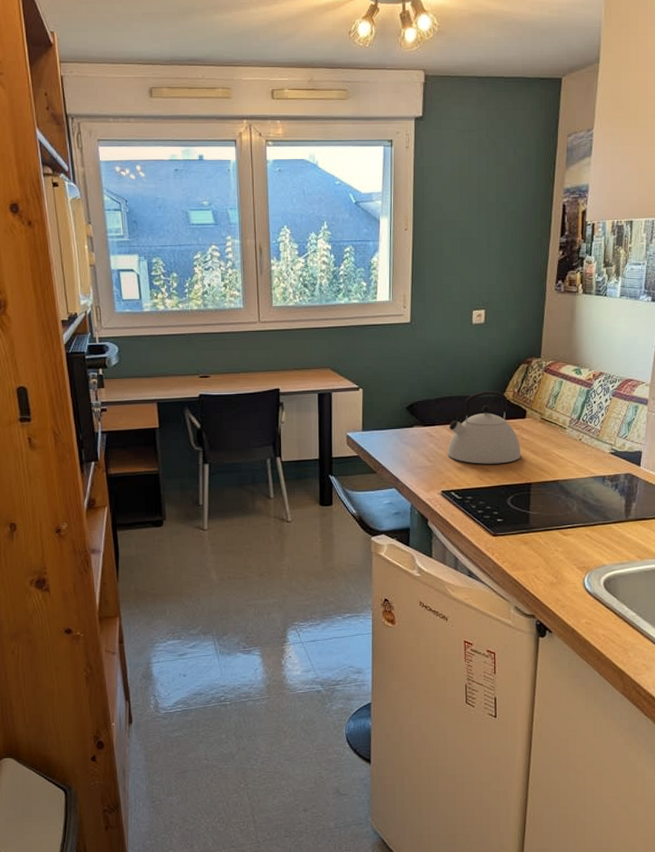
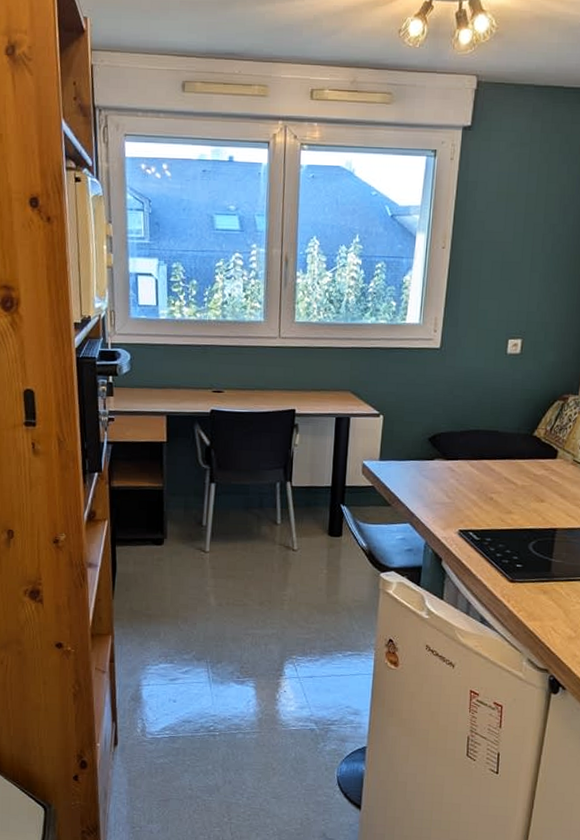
kettle: present [448,391,521,464] -> none [469,427,549,506]

